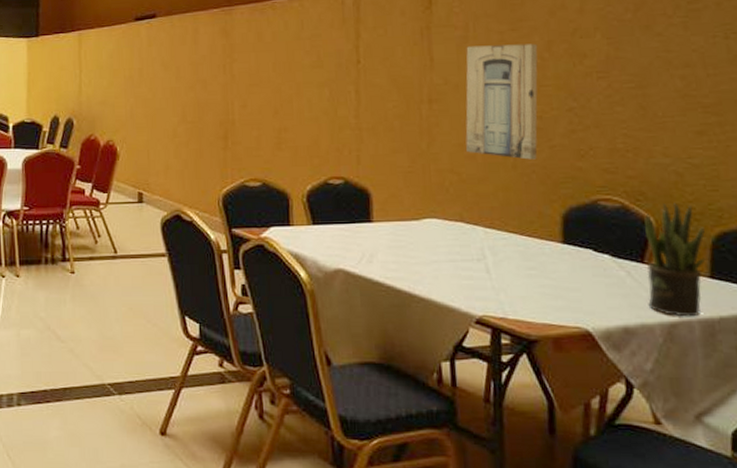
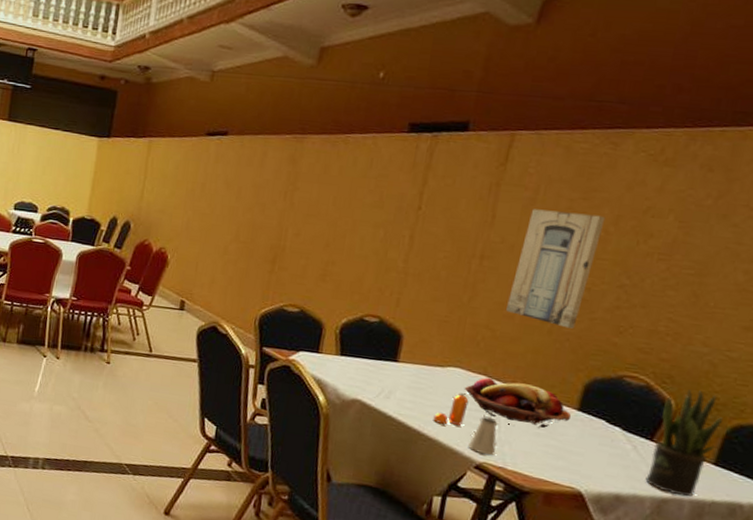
pepper shaker: none [421,246,453,281] -> present [433,394,469,426]
fruit basket: none [444,223,557,269] -> present [464,377,571,428]
saltshaker: none [463,265,493,307] -> present [468,416,498,456]

